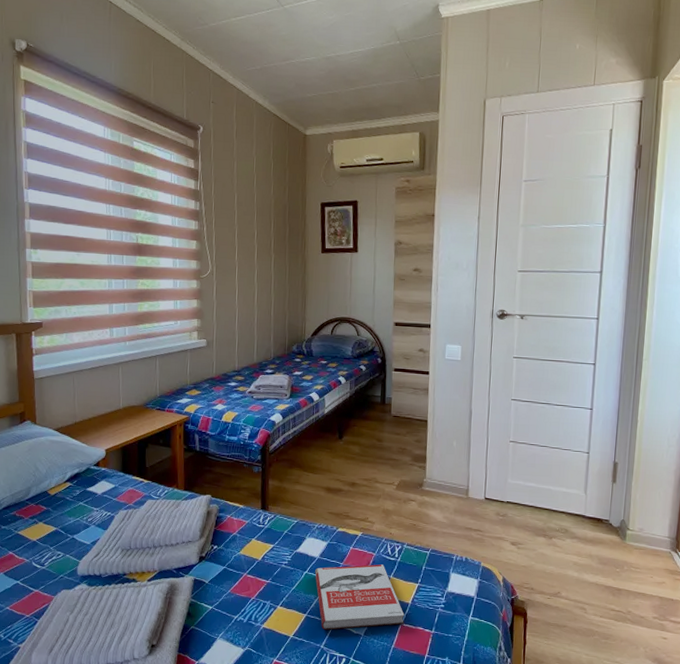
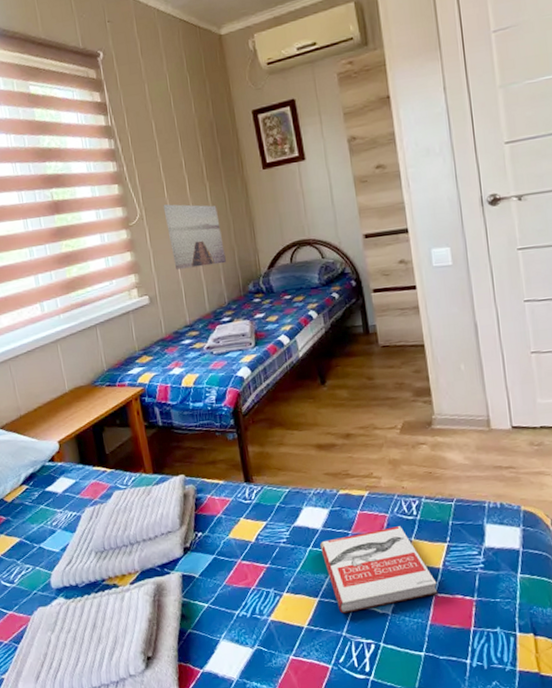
wall art: none [232,266,278,325] -> present [163,204,226,270]

